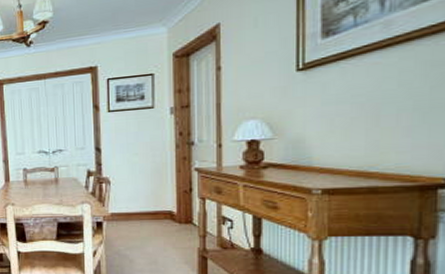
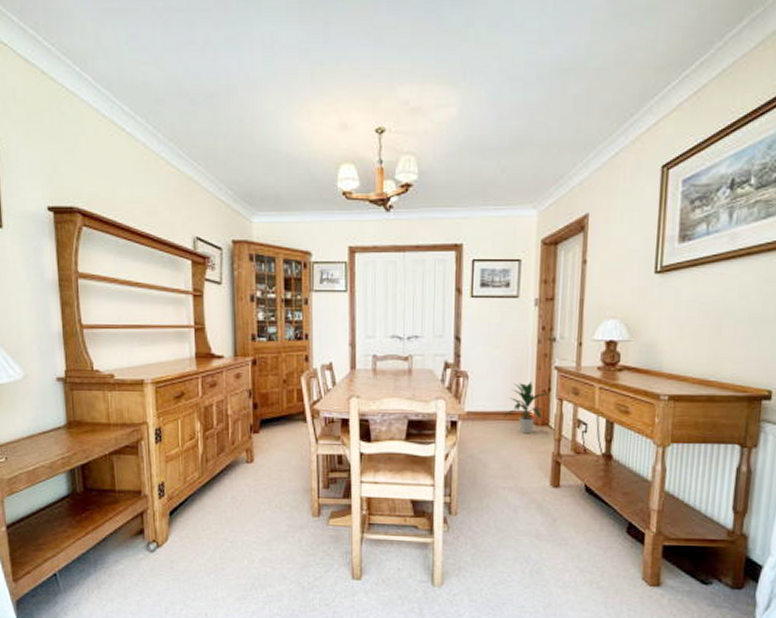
indoor plant: none [147,184,191,232] -> present [504,382,550,434]

